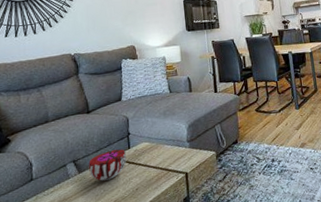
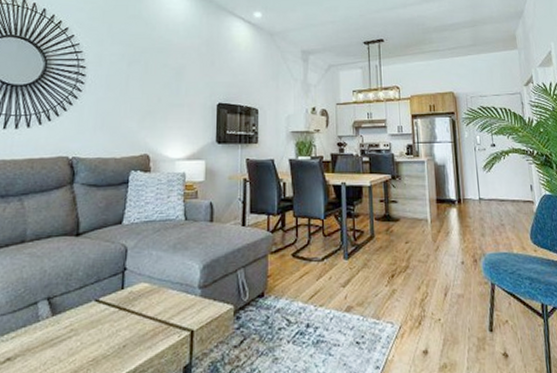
decorative bowl: present [89,149,126,181] -> none [66,288,117,330]

